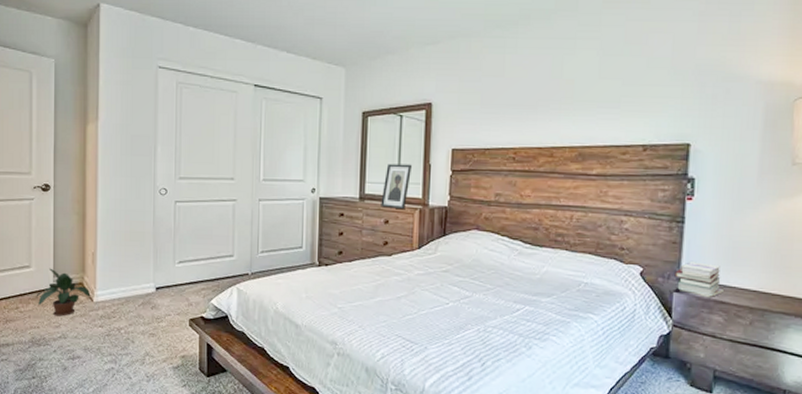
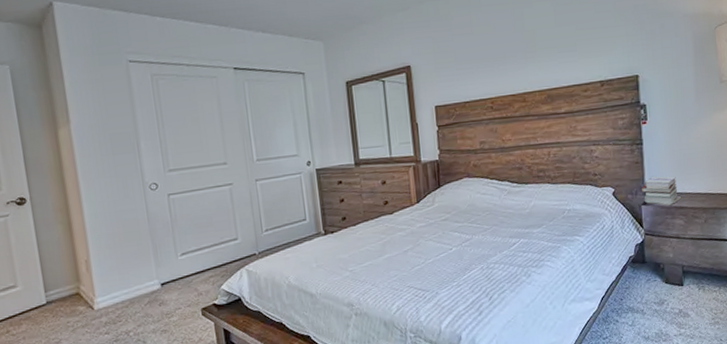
potted plant: present [36,268,90,316] -> none [28,283,89,332]
picture frame: present [381,163,413,210] -> none [375,125,401,170]

